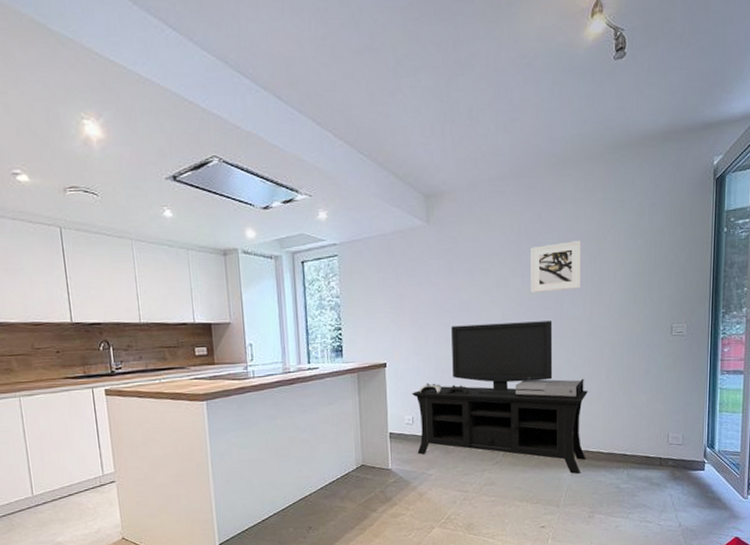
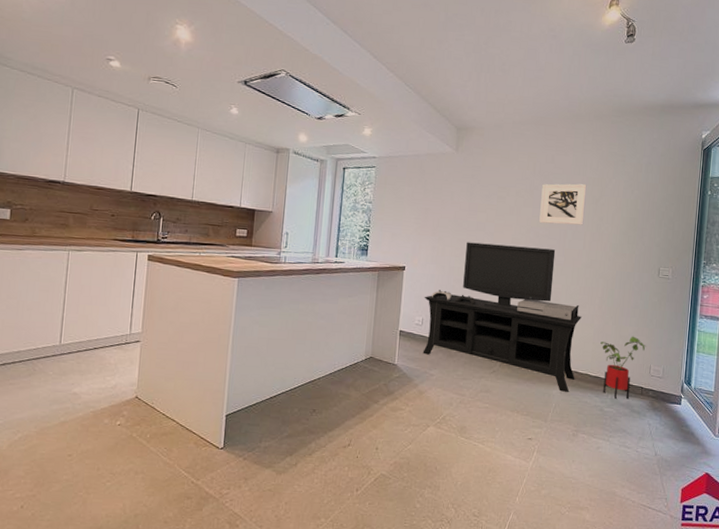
house plant: none [611,404,662,473] -> present [600,336,646,399]

